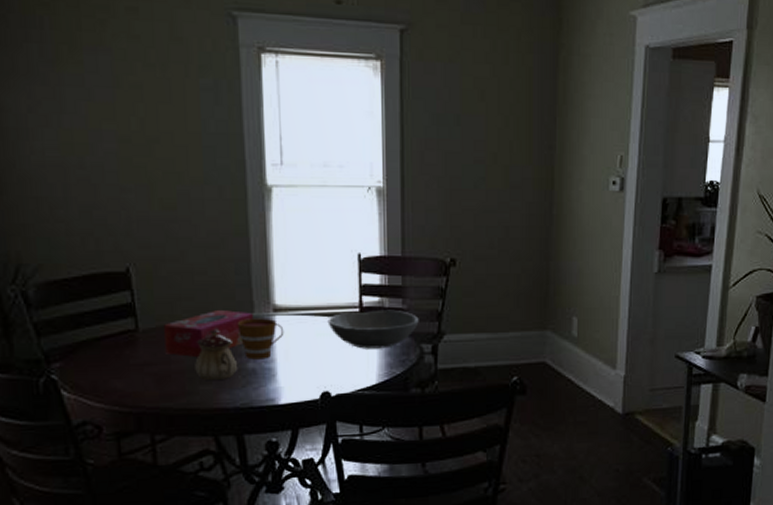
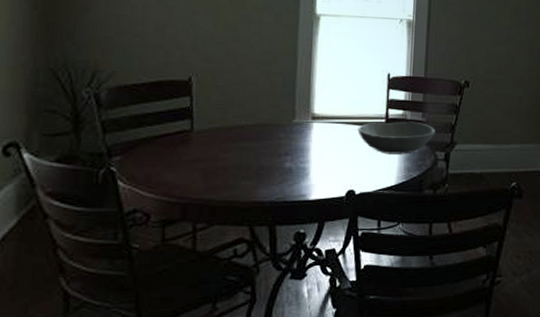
tissue box: present [164,310,253,358] -> none [214,116,294,157]
teapot: present [195,329,238,381] -> none [239,133,277,177]
cup: present [237,318,284,360] -> none [279,124,320,160]

